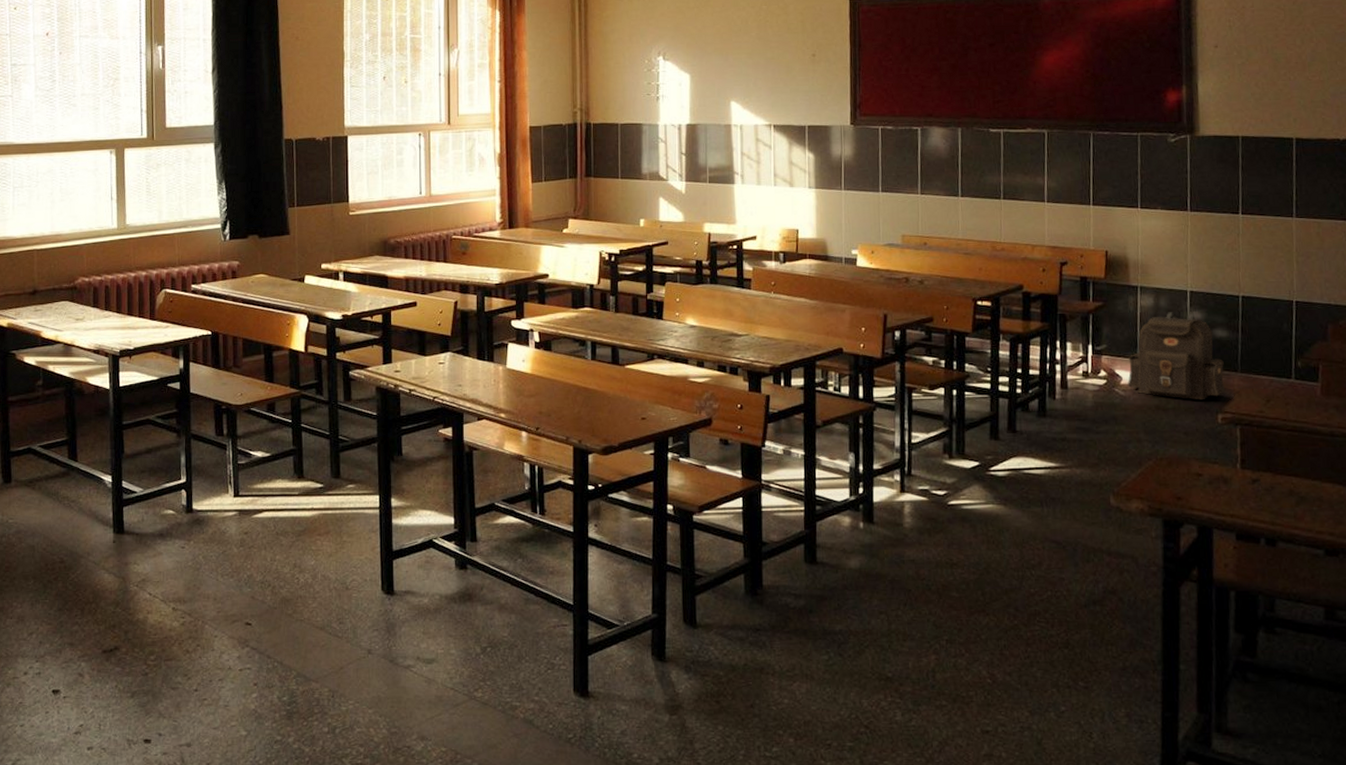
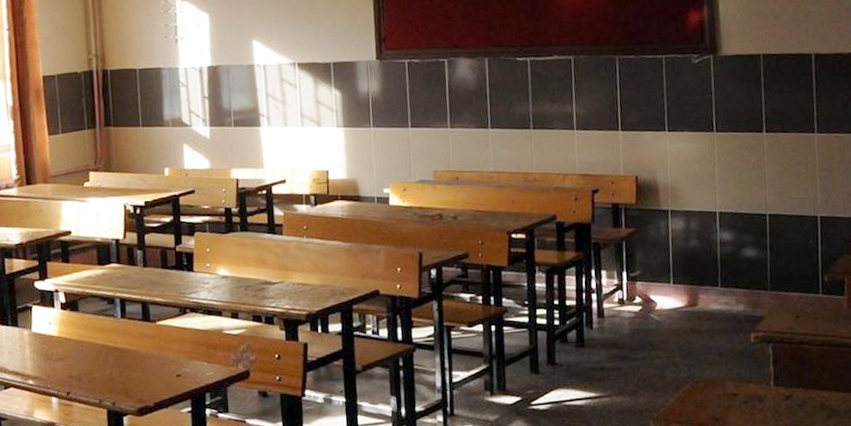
backpack: present [1127,312,1226,400] -> none [661,234,757,321]

